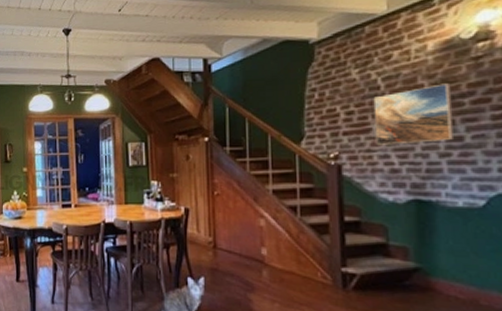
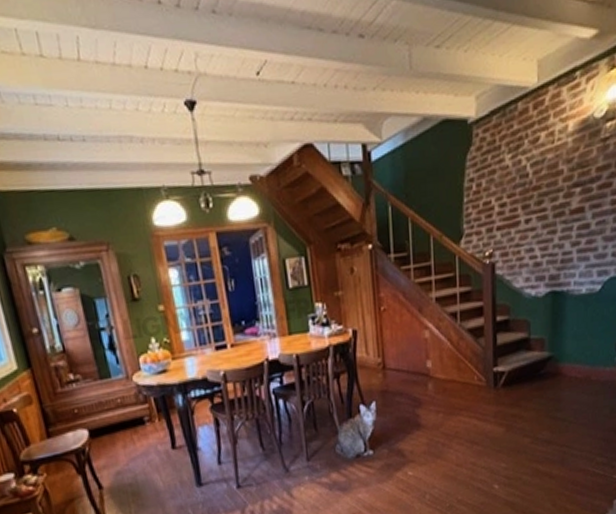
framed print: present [373,83,455,145] -> none [522,167,584,239]

